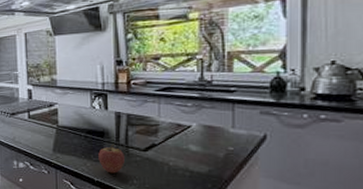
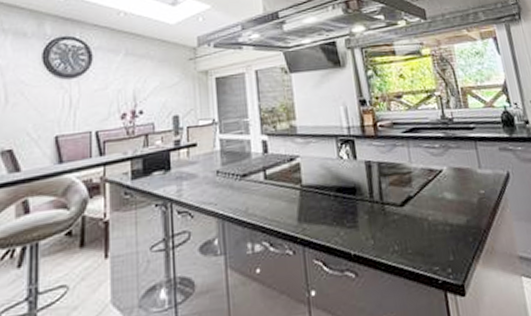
fruit: present [98,144,125,174] -> none [352,201,382,242]

